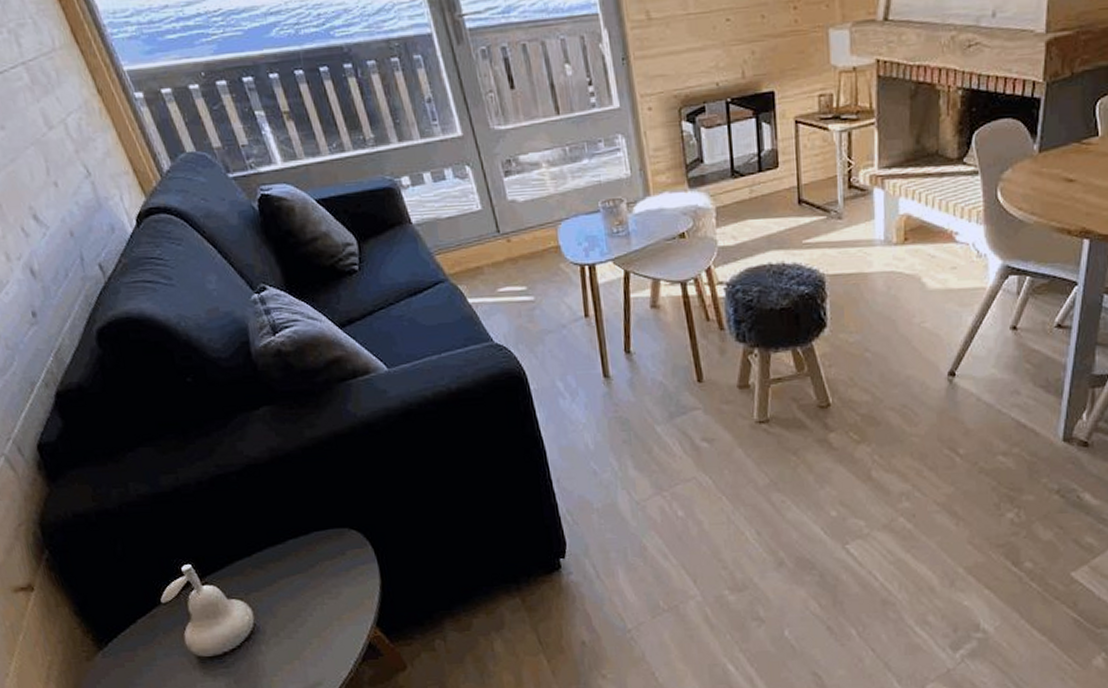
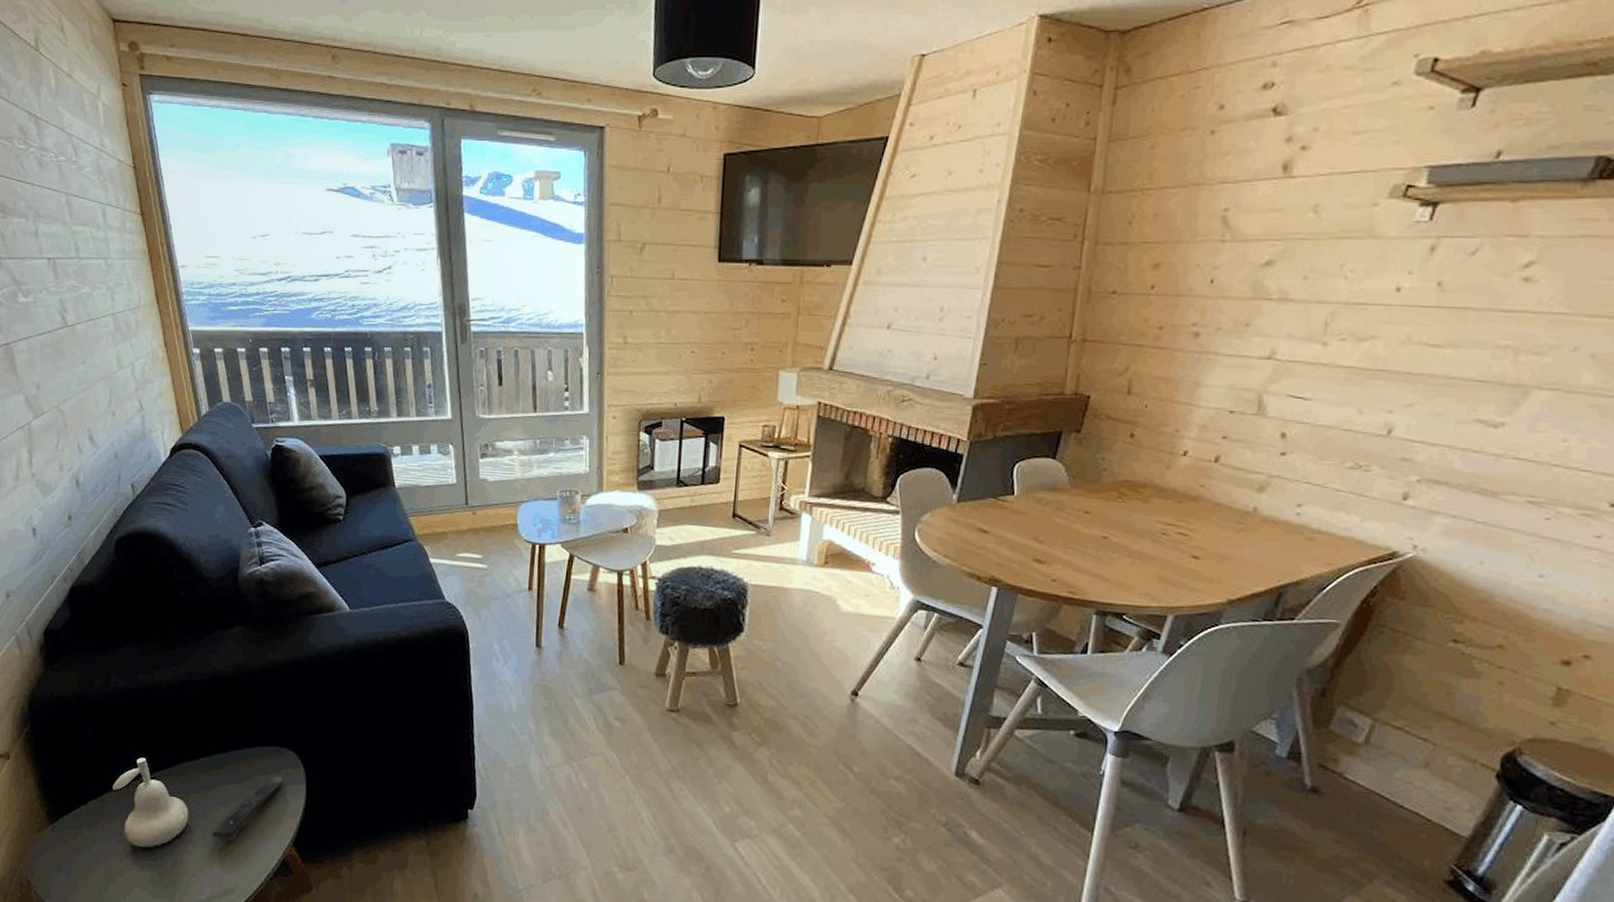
remote control: none [284,559,352,634] -> present [212,776,283,841]

